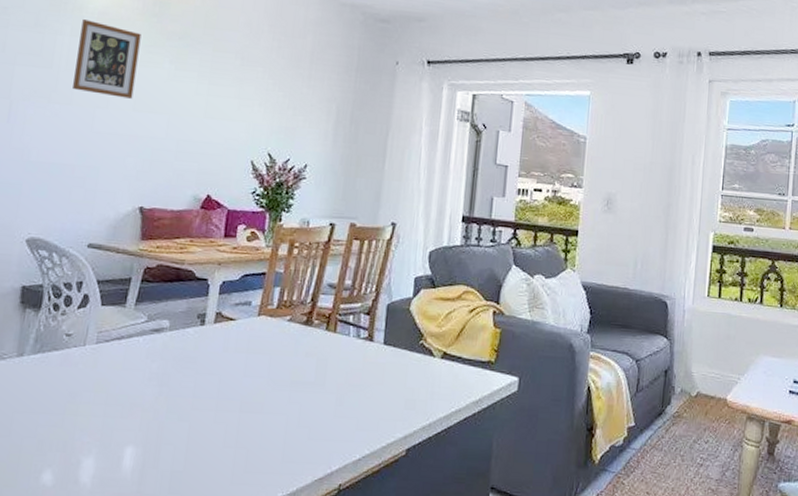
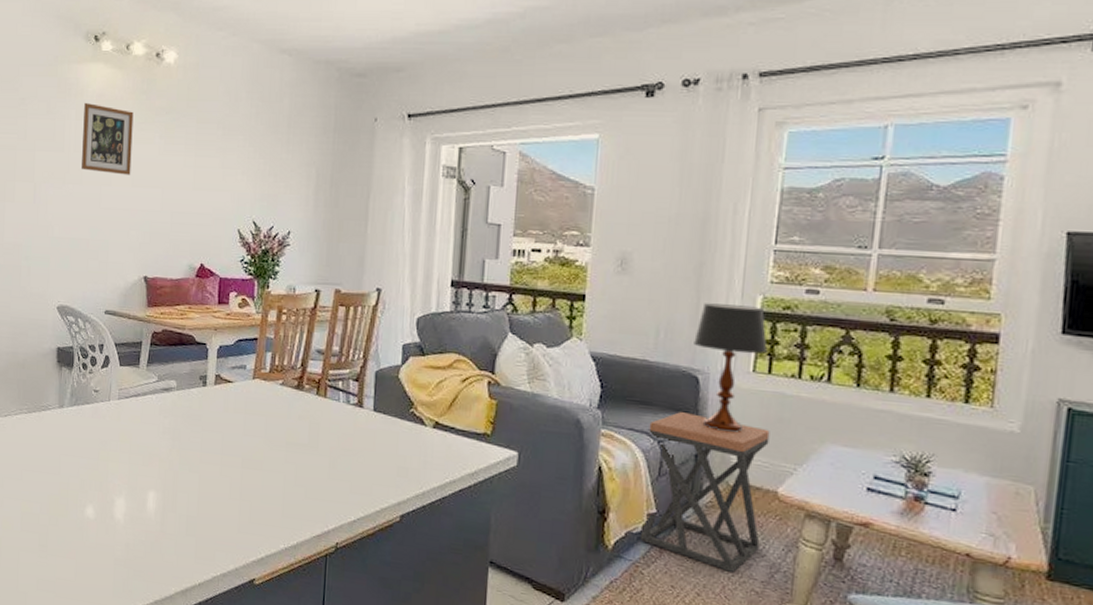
stool: none [621,333,721,474] -> present [640,412,770,572]
table lamp: none [663,238,718,349] -> present [694,303,768,432]

